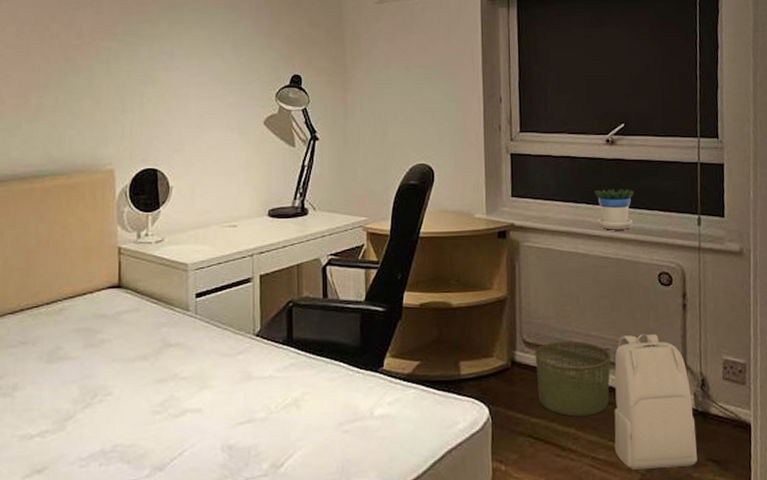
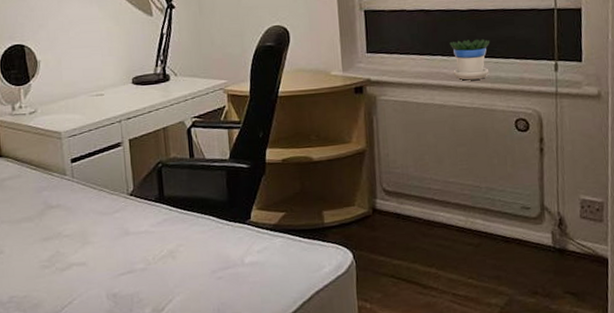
basket: present [534,341,612,417] -> none [394,187,470,258]
backpack: present [614,333,697,470] -> none [473,178,555,304]

